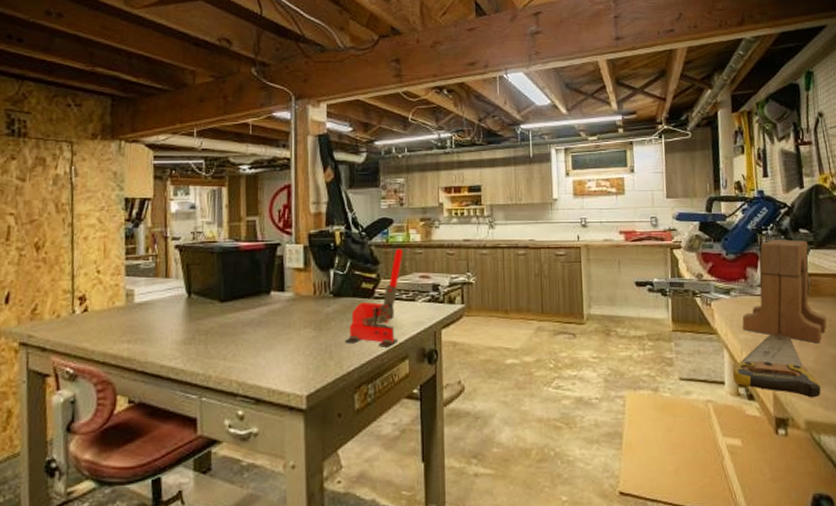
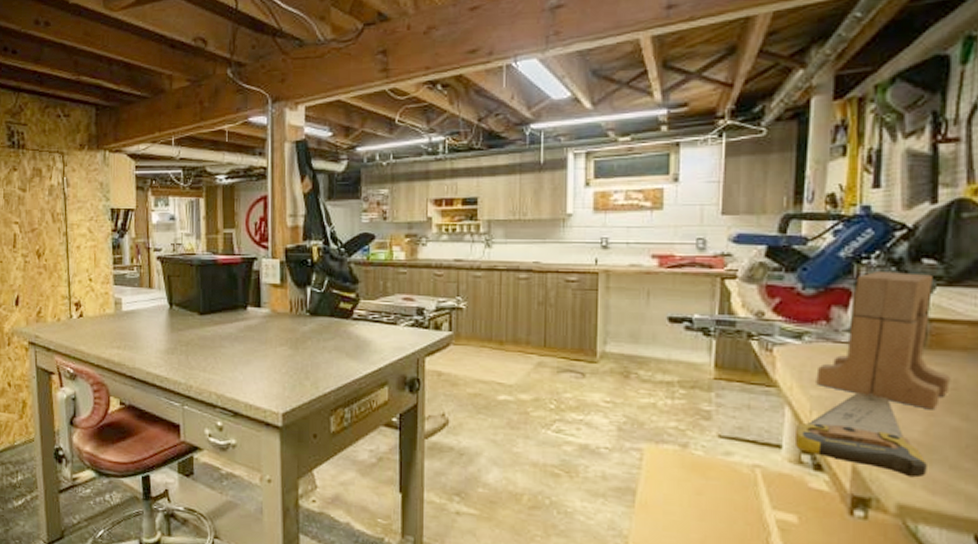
clamp: present [346,248,404,347] -> none [322,267,386,372]

